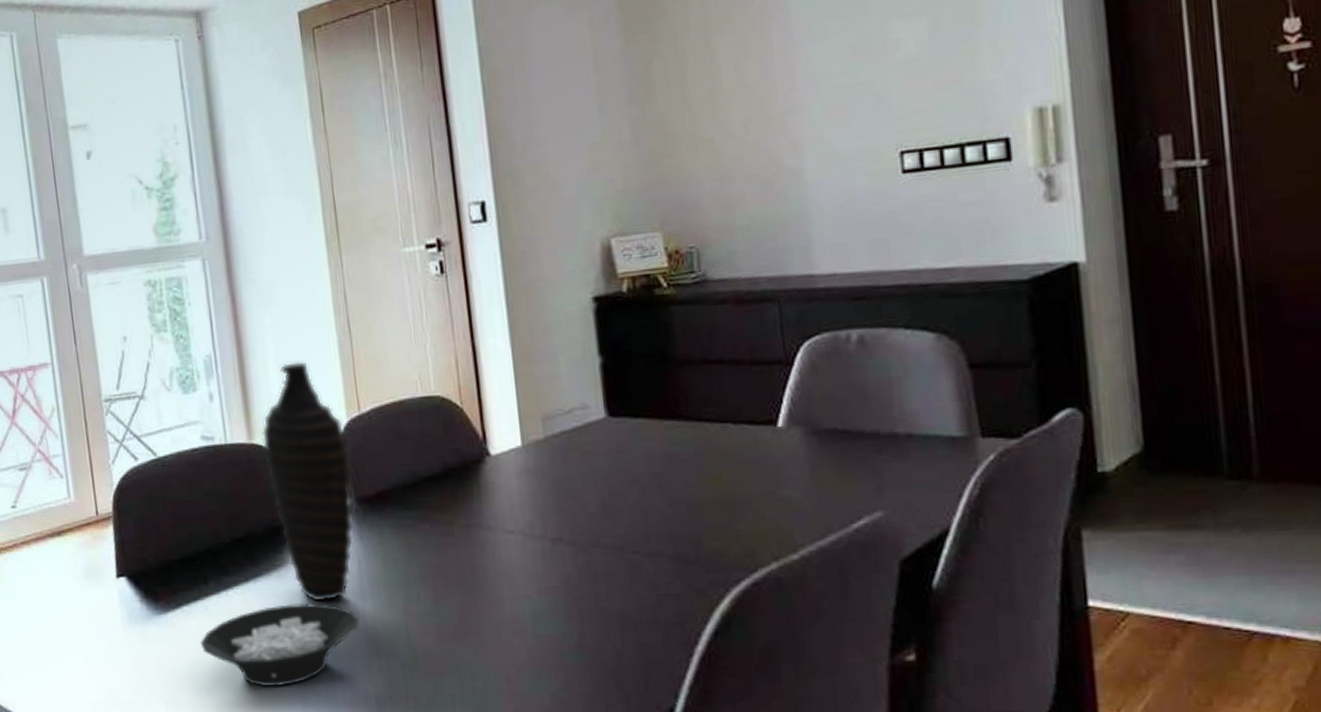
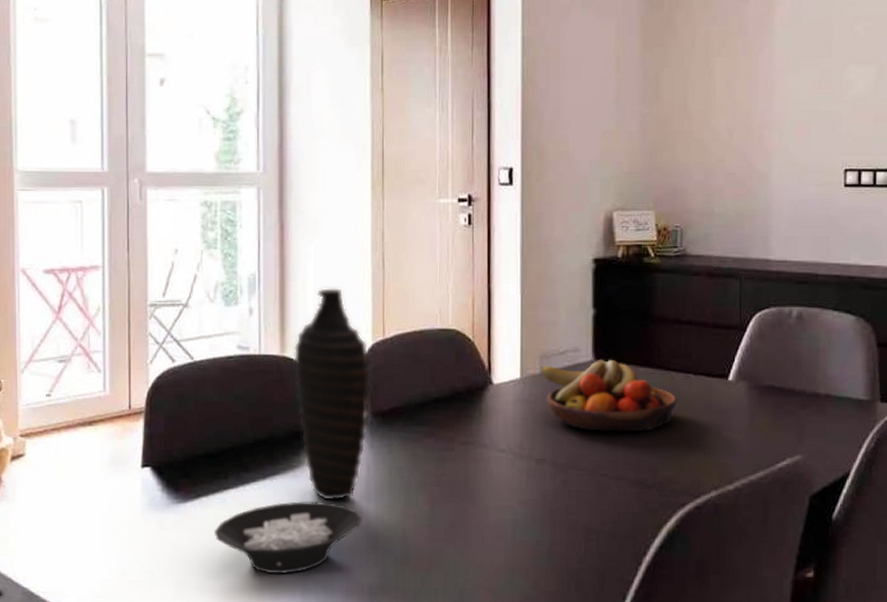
fruit bowl: none [544,414,717,501] -> present [540,359,678,432]

